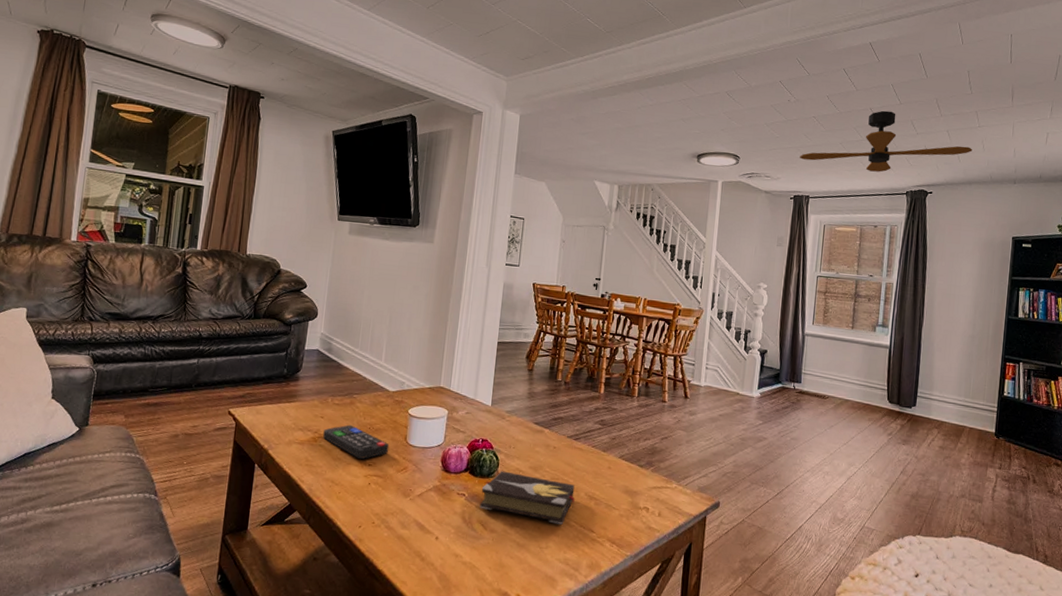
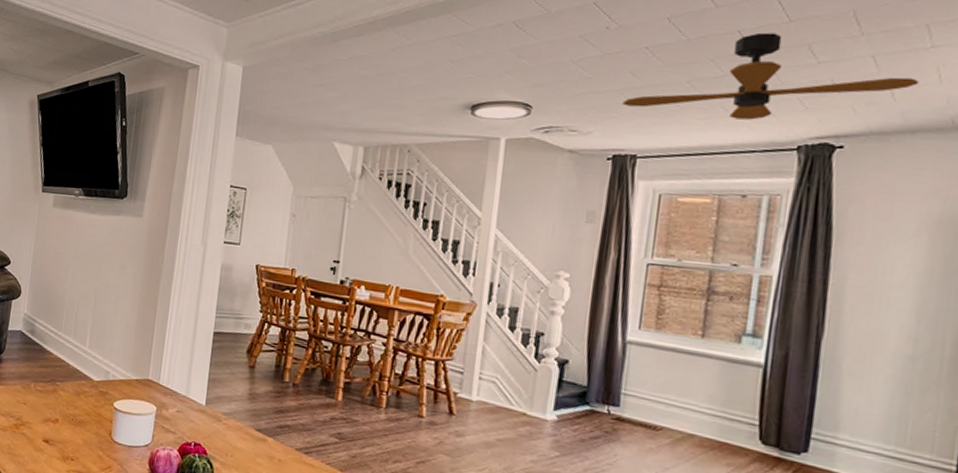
remote control: present [323,424,390,460] -> none [25,413,93,453]

